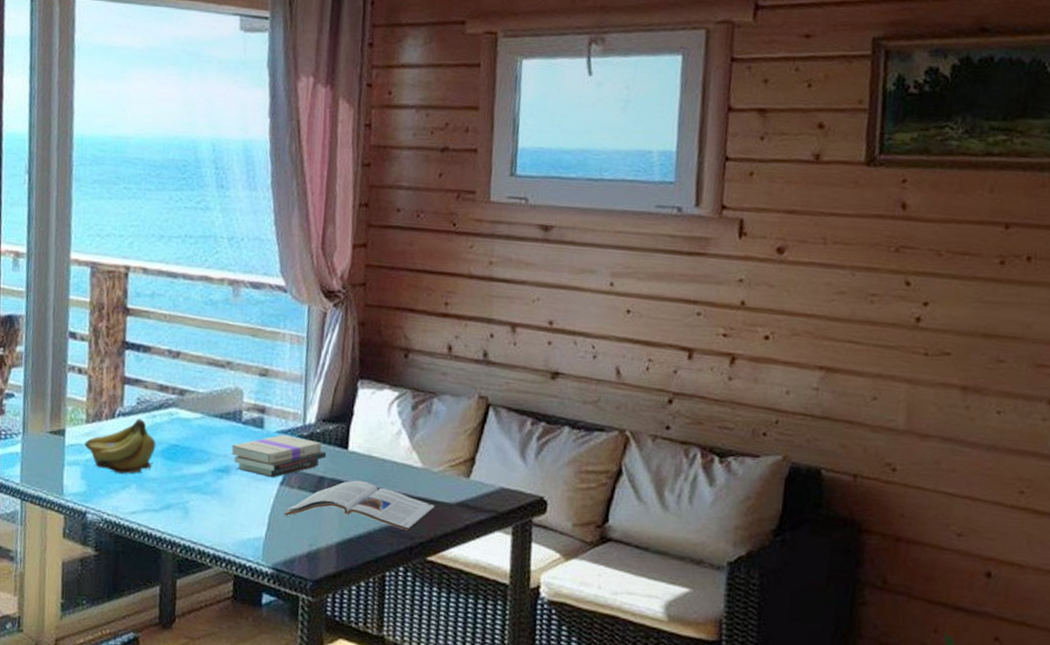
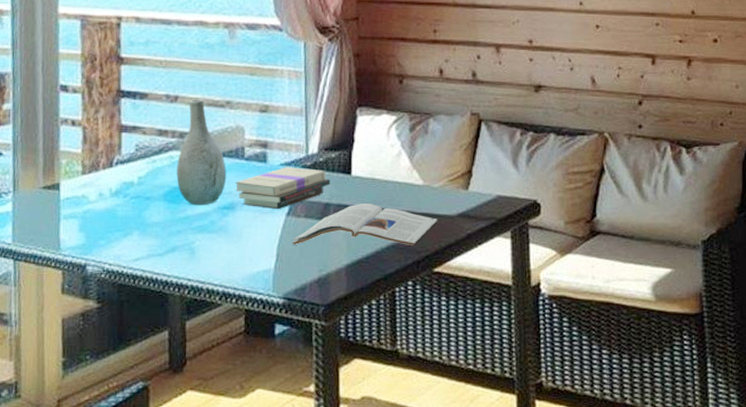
fruit: present [83,418,156,474] -> none [80,165,158,221]
vase: none [174,356,224,466] -> present [176,99,227,206]

